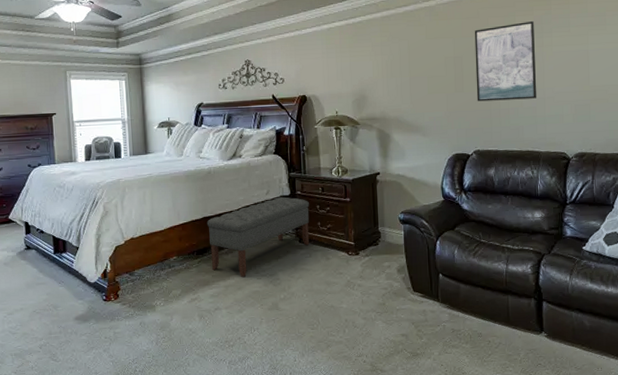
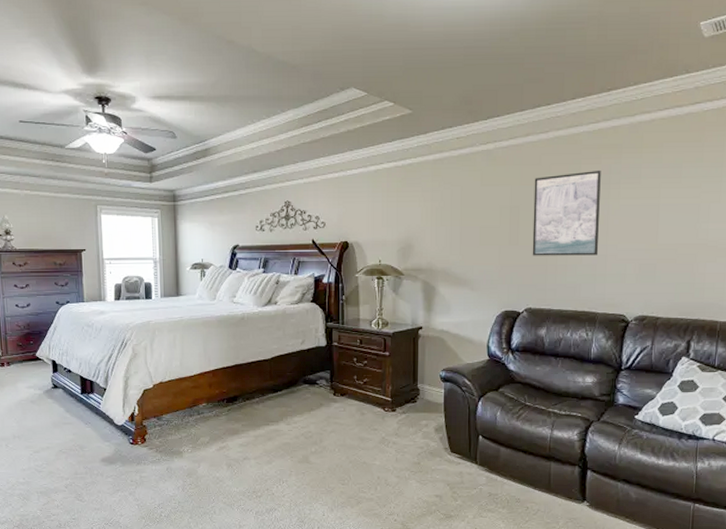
bench: present [206,197,310,278] -> none [238,347,346,429]

